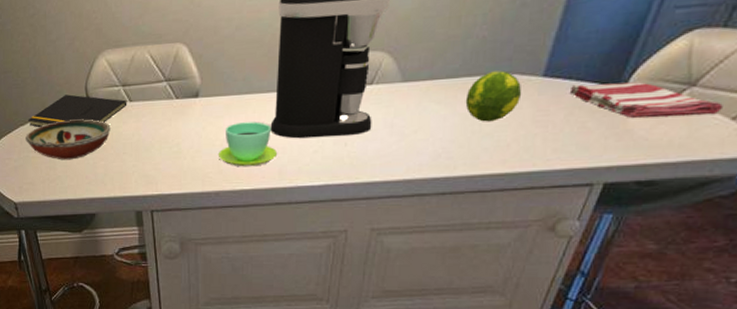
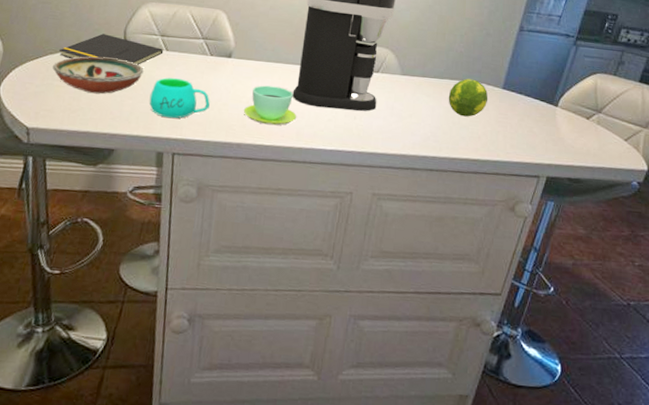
mug: none [120,129,182,175] -> present [149,77,210,119]
dish towel: present [569,82,723,119] -> none [520,98,618,136]

